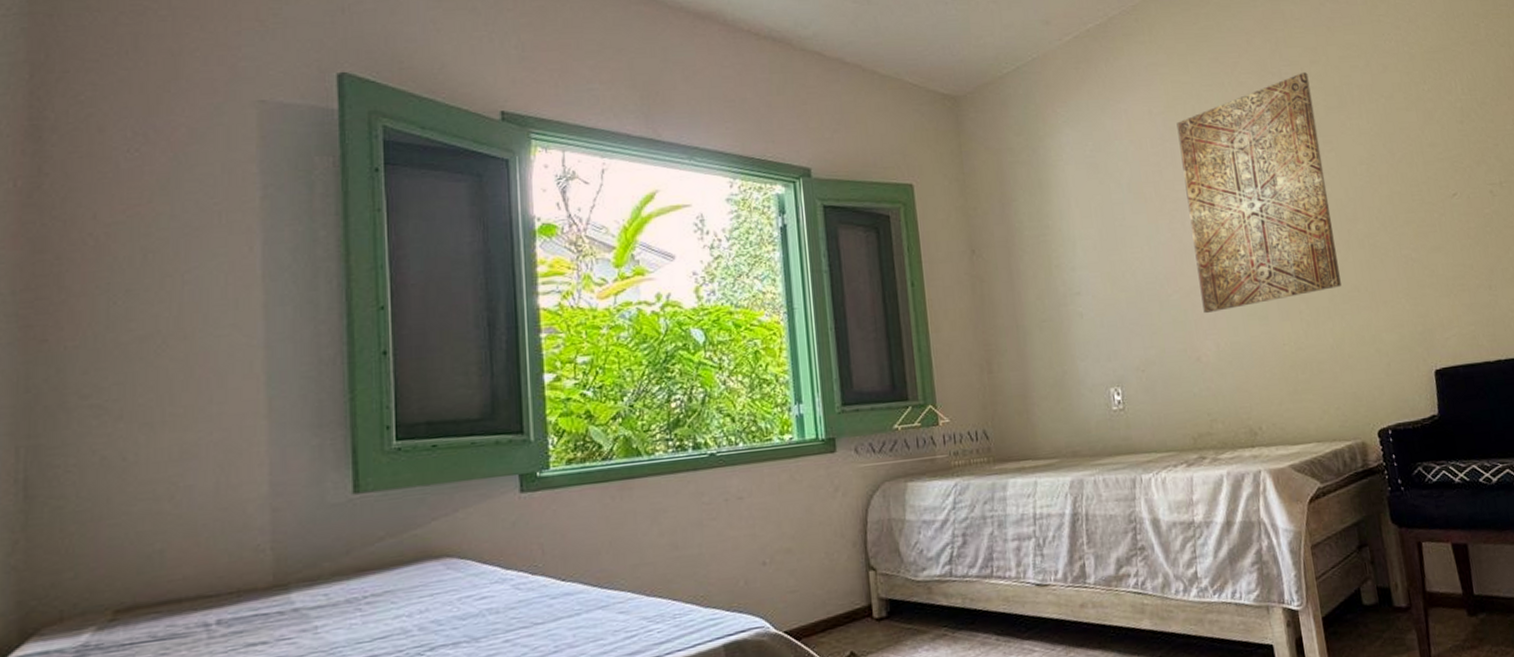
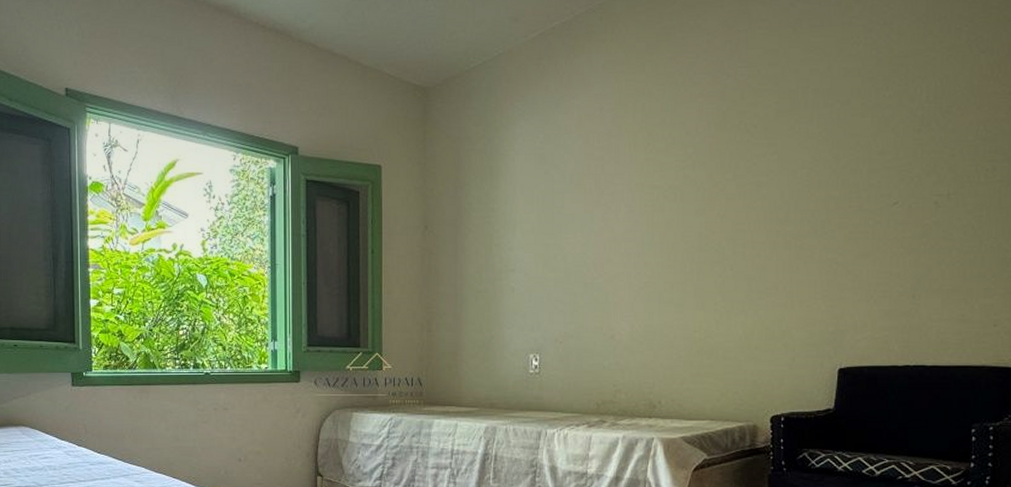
wall art: present [1176,71,1341,314] -> none [624,73,764,298]

